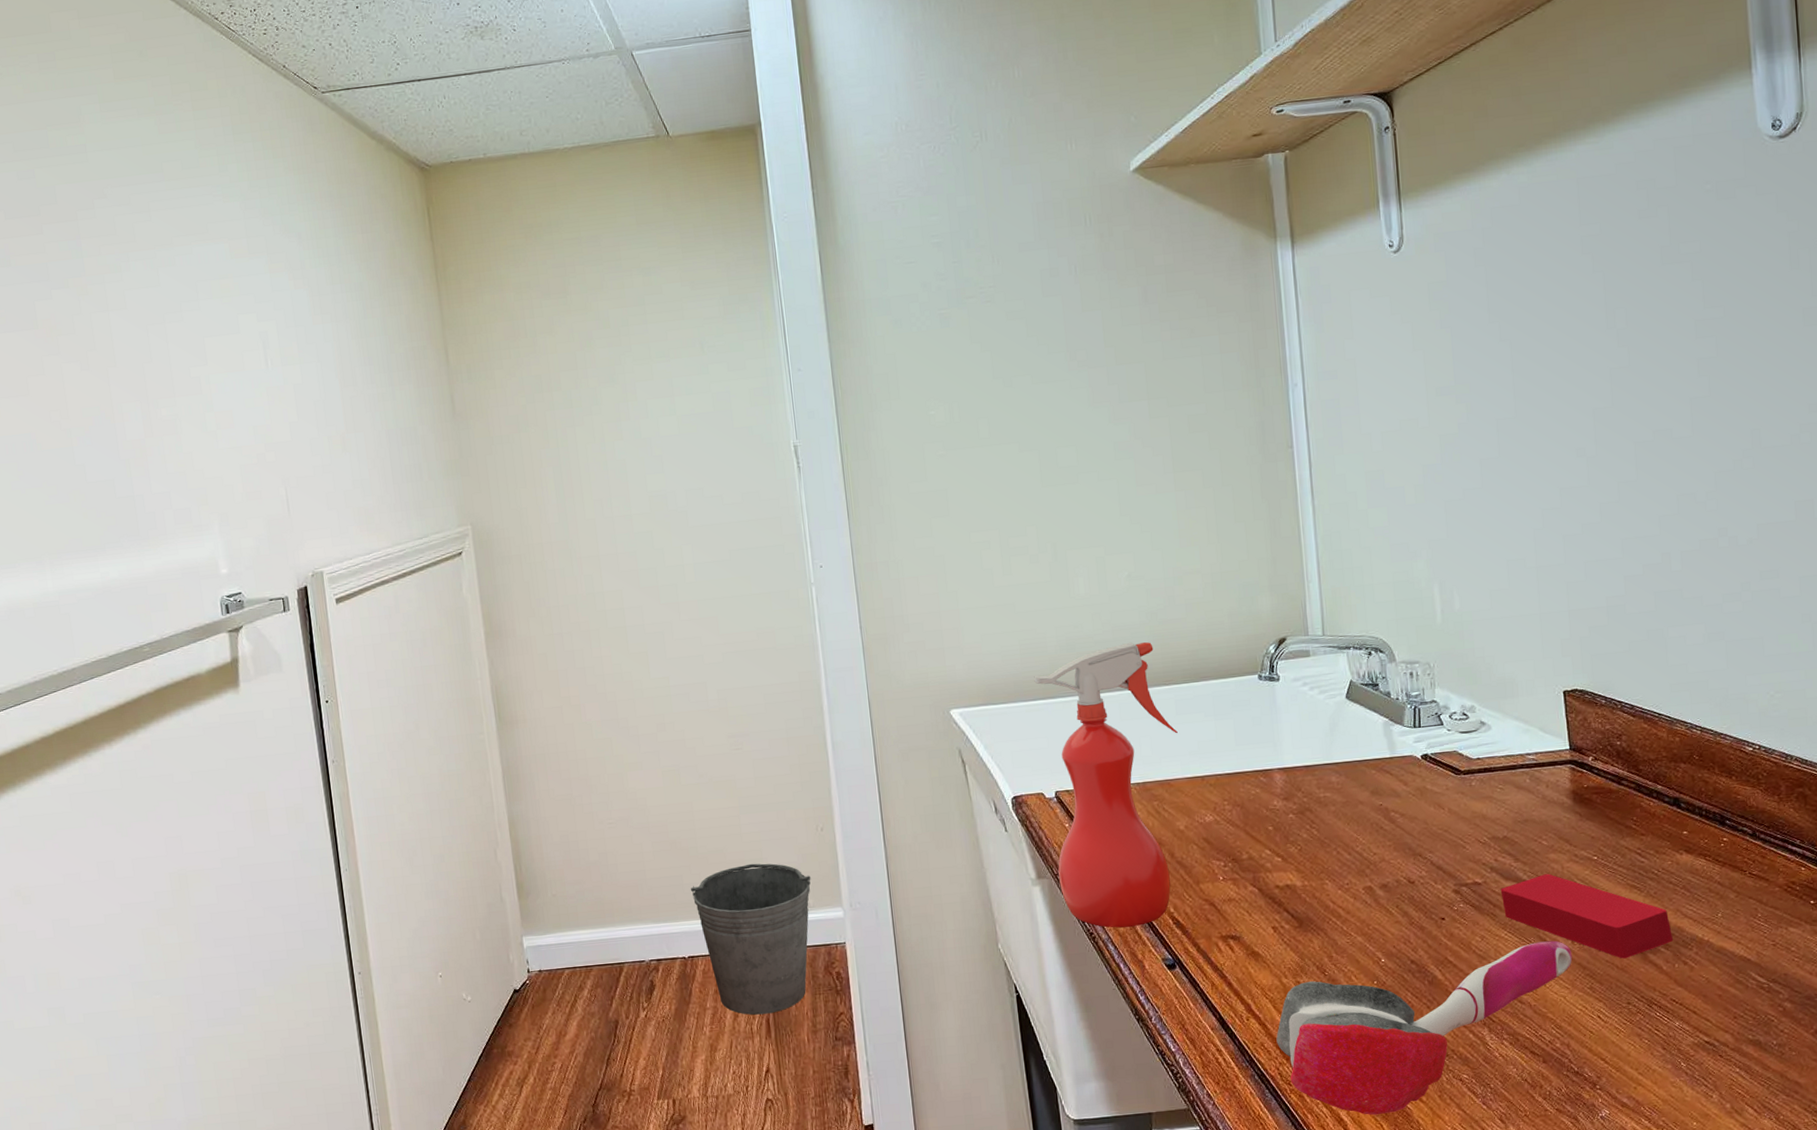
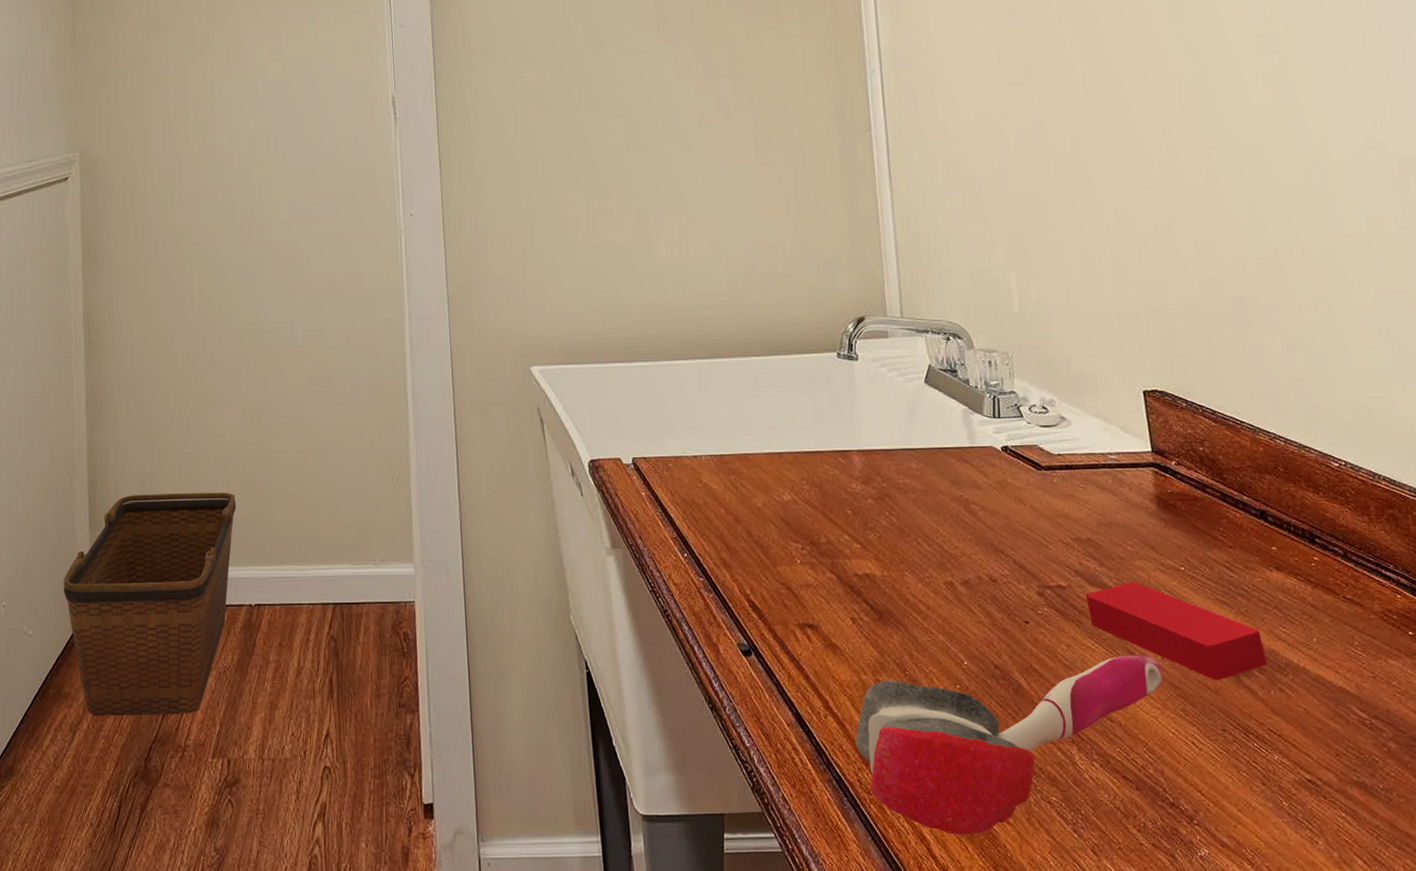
bicycle basket: none [496,853,663,1071] -> present [63,492,237,717]
bucket: present [691,863,811,1015] -> none [263,510,384,673]
spray bottle: present [1034,642,1178,928] -> none [614,310,756,607]

